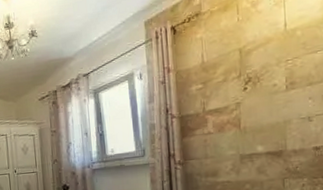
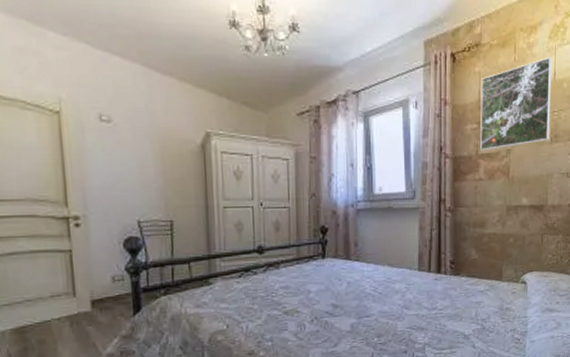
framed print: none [203,10,284,108] -> present [480,57,552,151]

